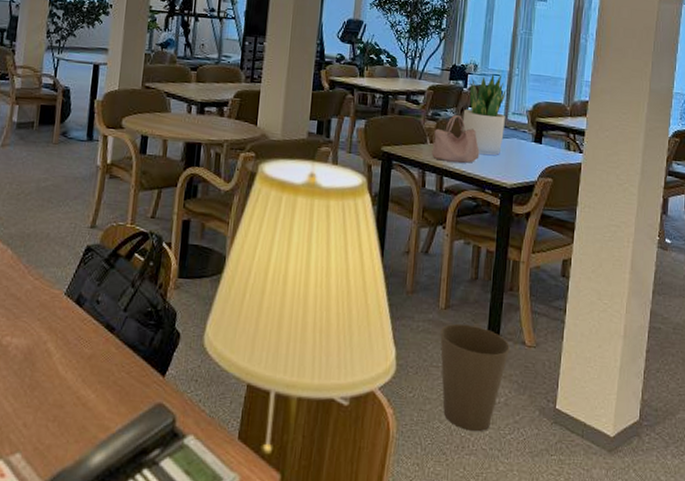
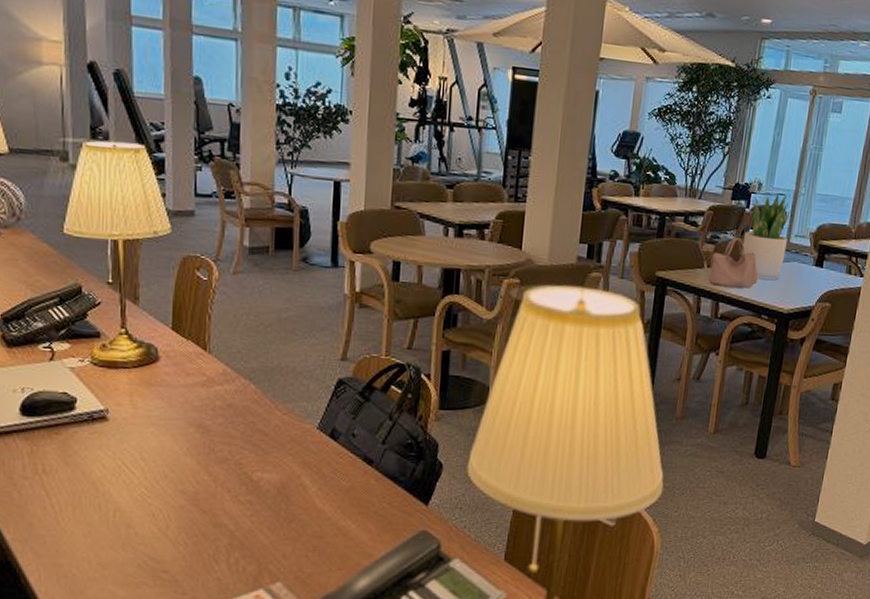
trash bin: present [440,323,511,432] -> none [707,447,776,545]

